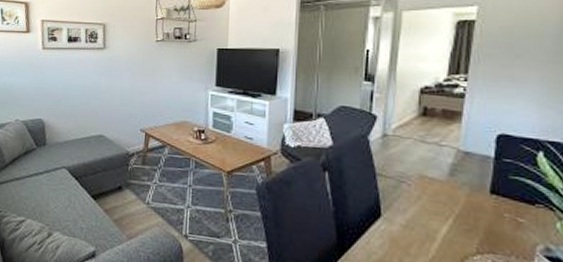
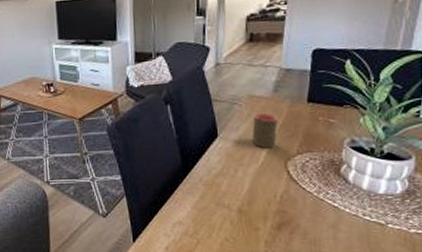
cup: none [421,196,454,242] -> present [252,113,278,149]

